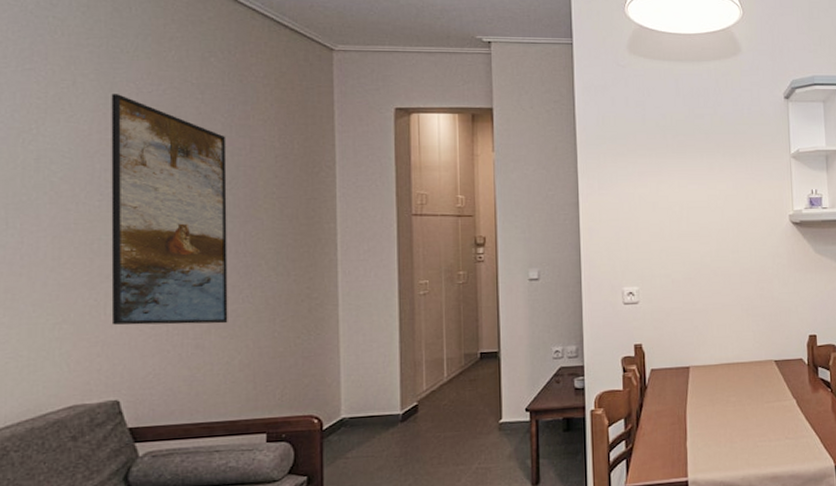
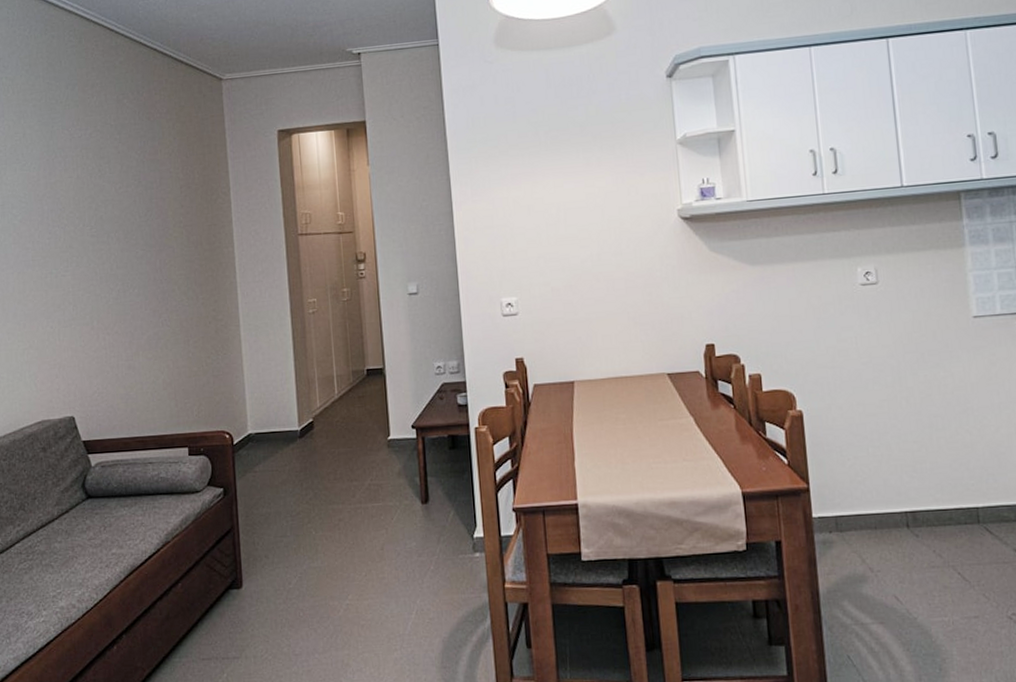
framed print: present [111,94,228,325] -> none [51,141,152,349]

